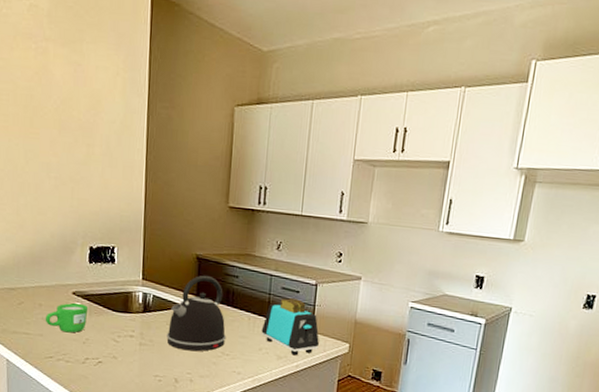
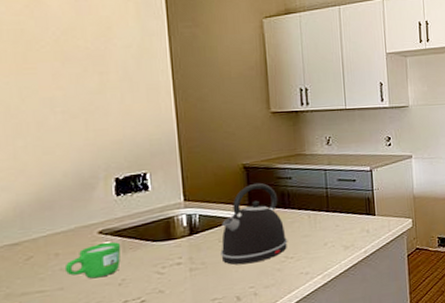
toaster: present [261,298,319,356] -> none [323,187,383,243]

